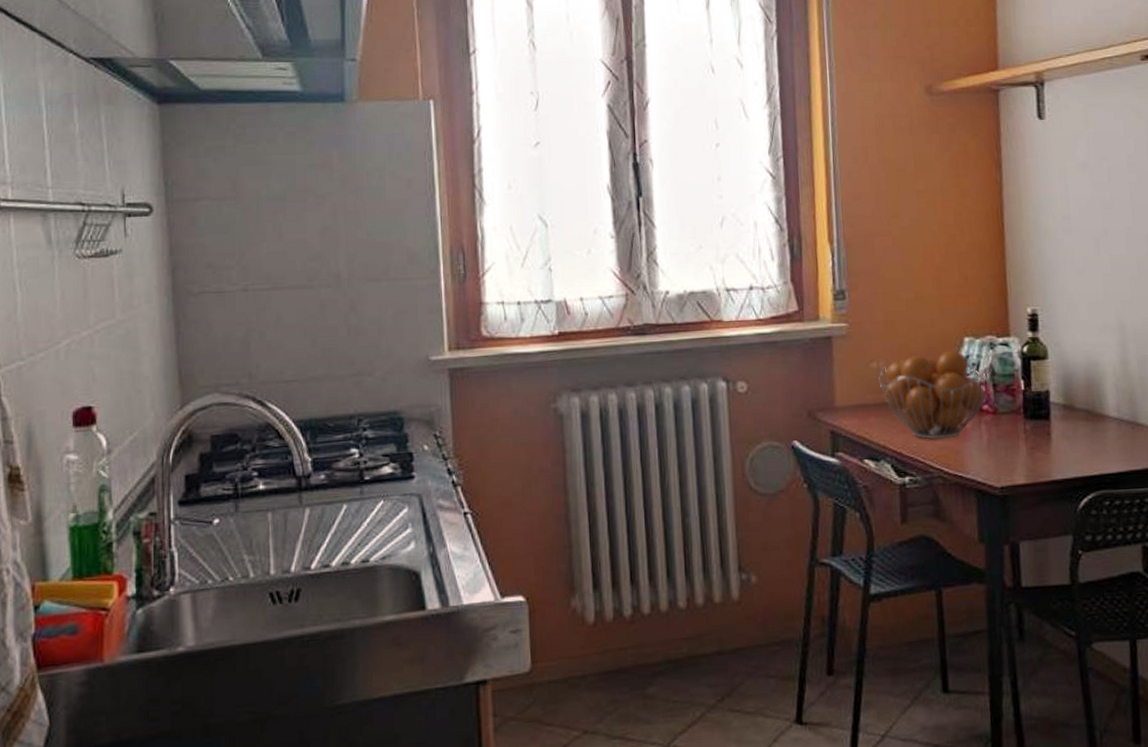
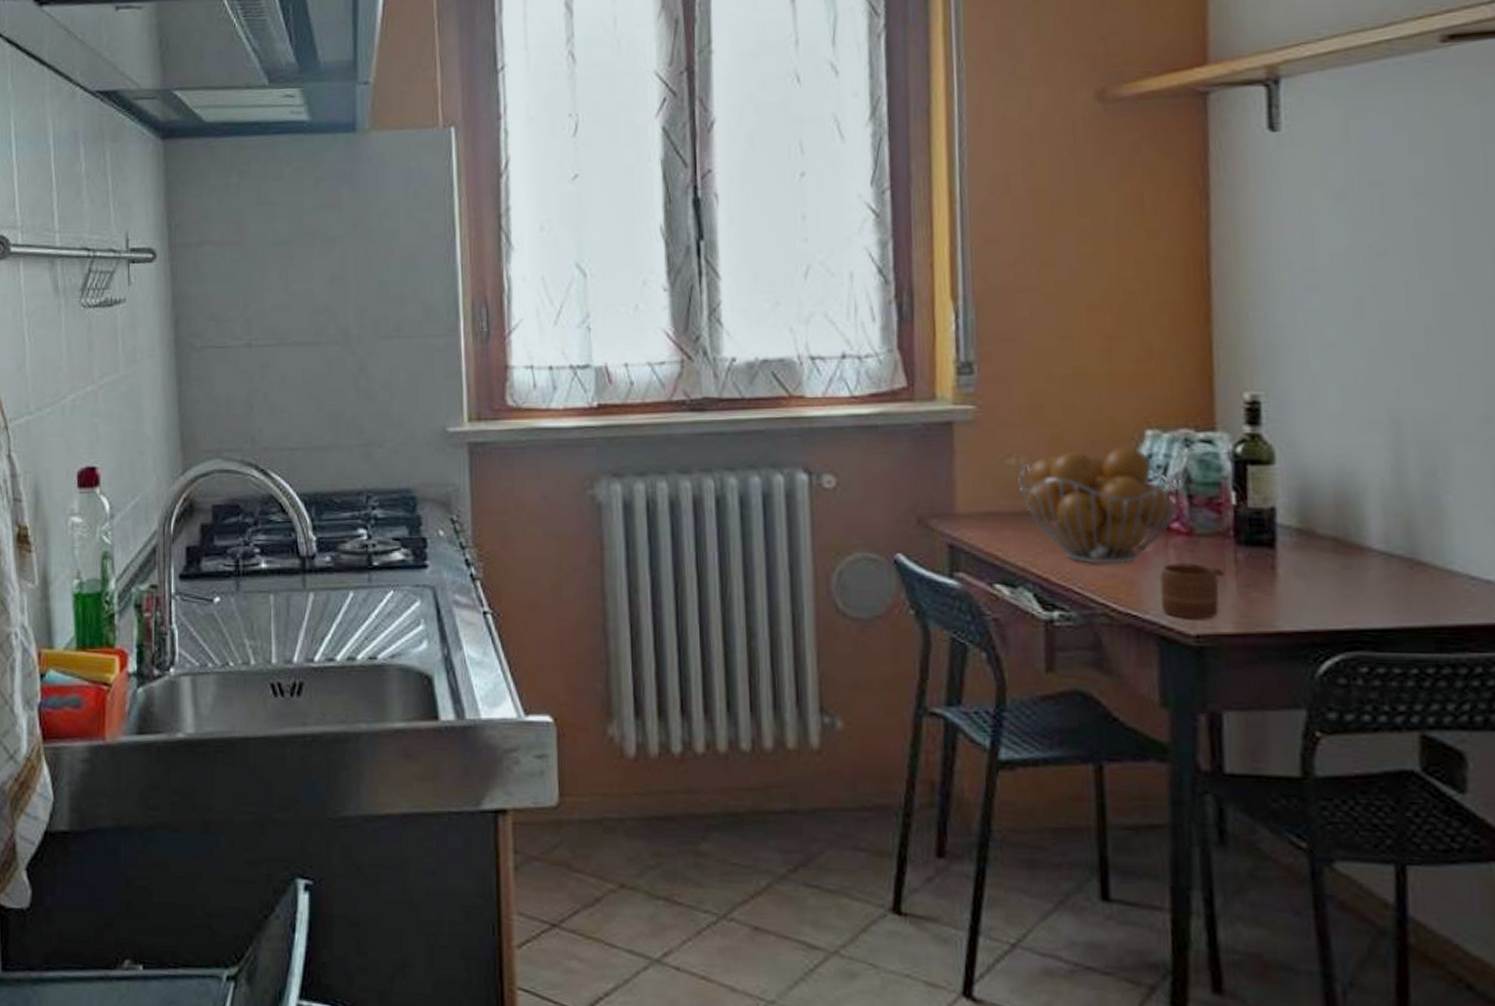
mug: none [976,435,1019,476] -> present [1160,564,1226,619]

